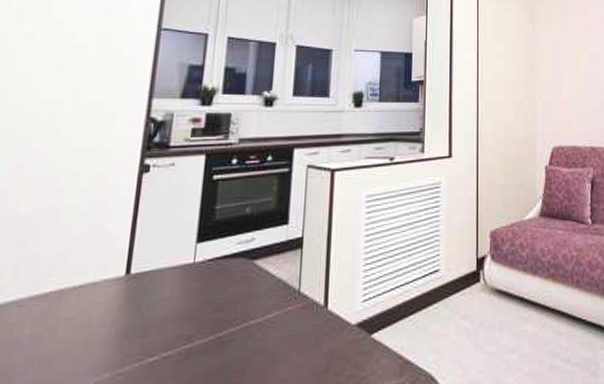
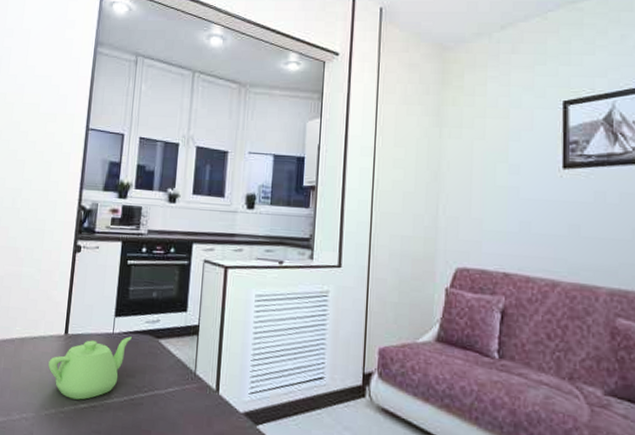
teapot: none [100,263,219,354] -> present [48,336,132,400]

